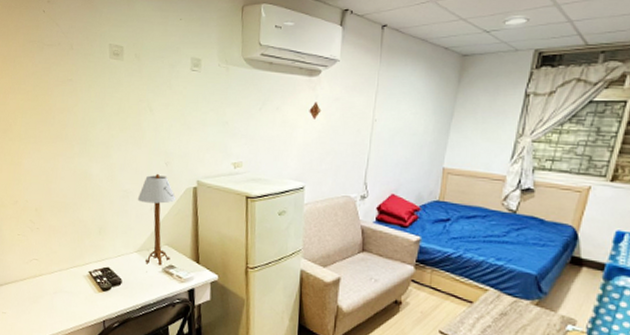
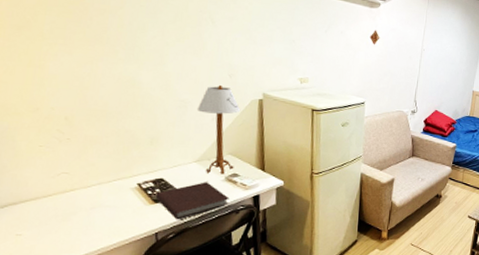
notebook: none [103,272,167,310] -> present [155,182,230,220]

